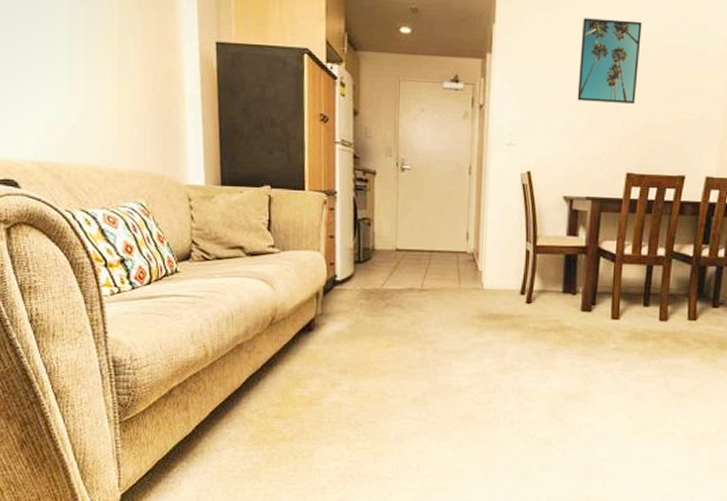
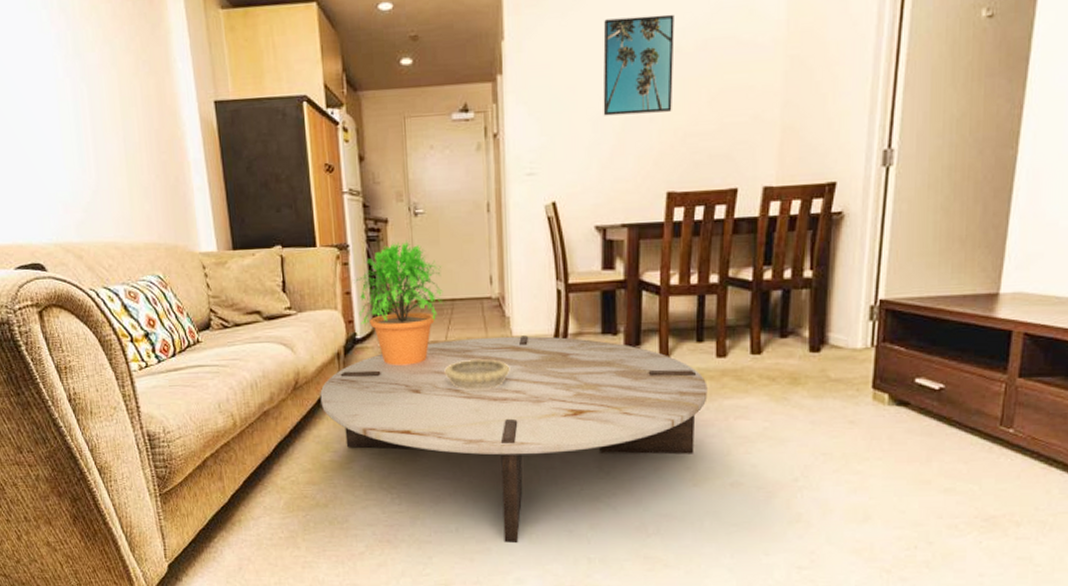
coffee table: none [296,288,650,482] -> present [320,335,708,544]
potted plant: none [338,192,425,309] -> present [354,240,447,366]
decorative bowl: none [418,308,478,337] -> present [444,359,509,391]

